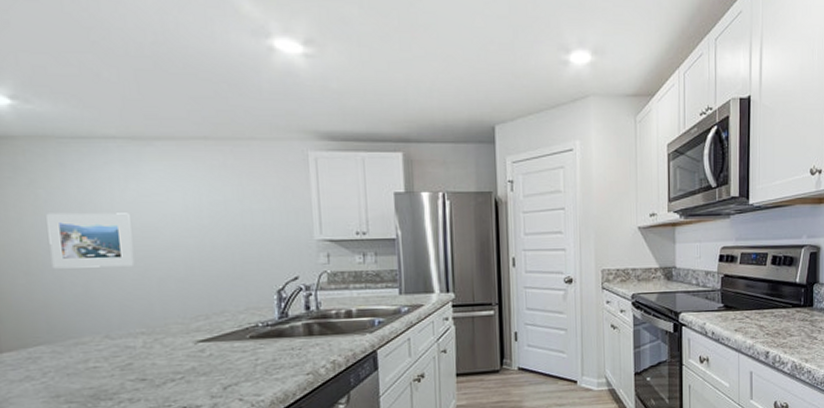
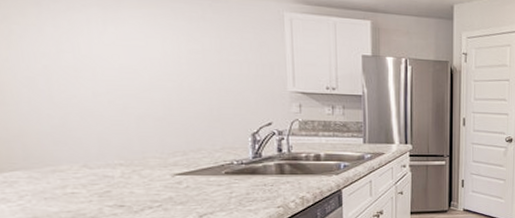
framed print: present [46,213,134,269] -> none [21,48,112,103]

